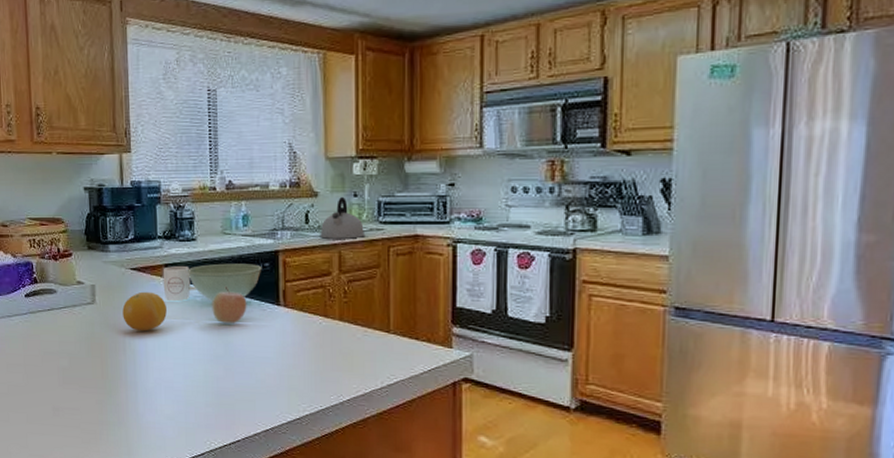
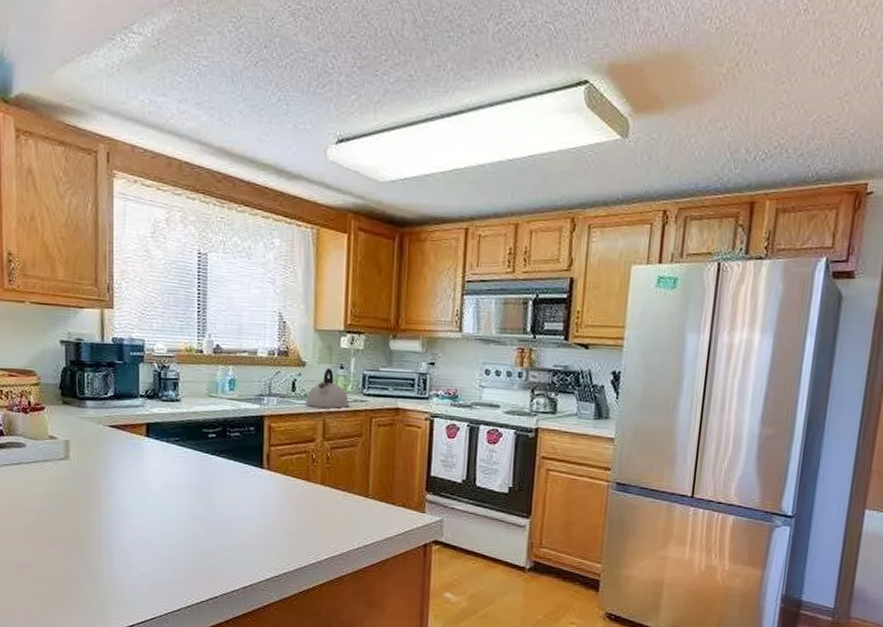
fruit: present [122,291,167,332] -> none [99,449,146,489]
mug: present [163,266,197,302] -> none [144,425,180,461]
bowl: present [187,263,262,303] -> none [169,425,247,464]
fruit: present [212,286,247,323] -> none [194,447,230,484]

